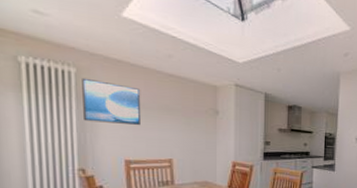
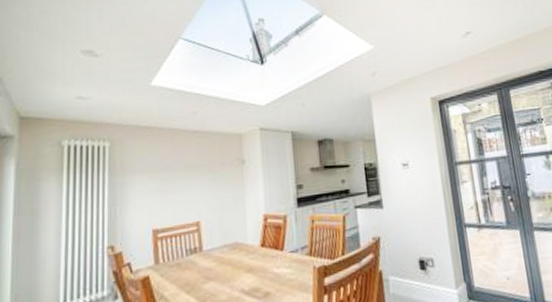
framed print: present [82,77,141,126] -> none [115,150,168,194]

